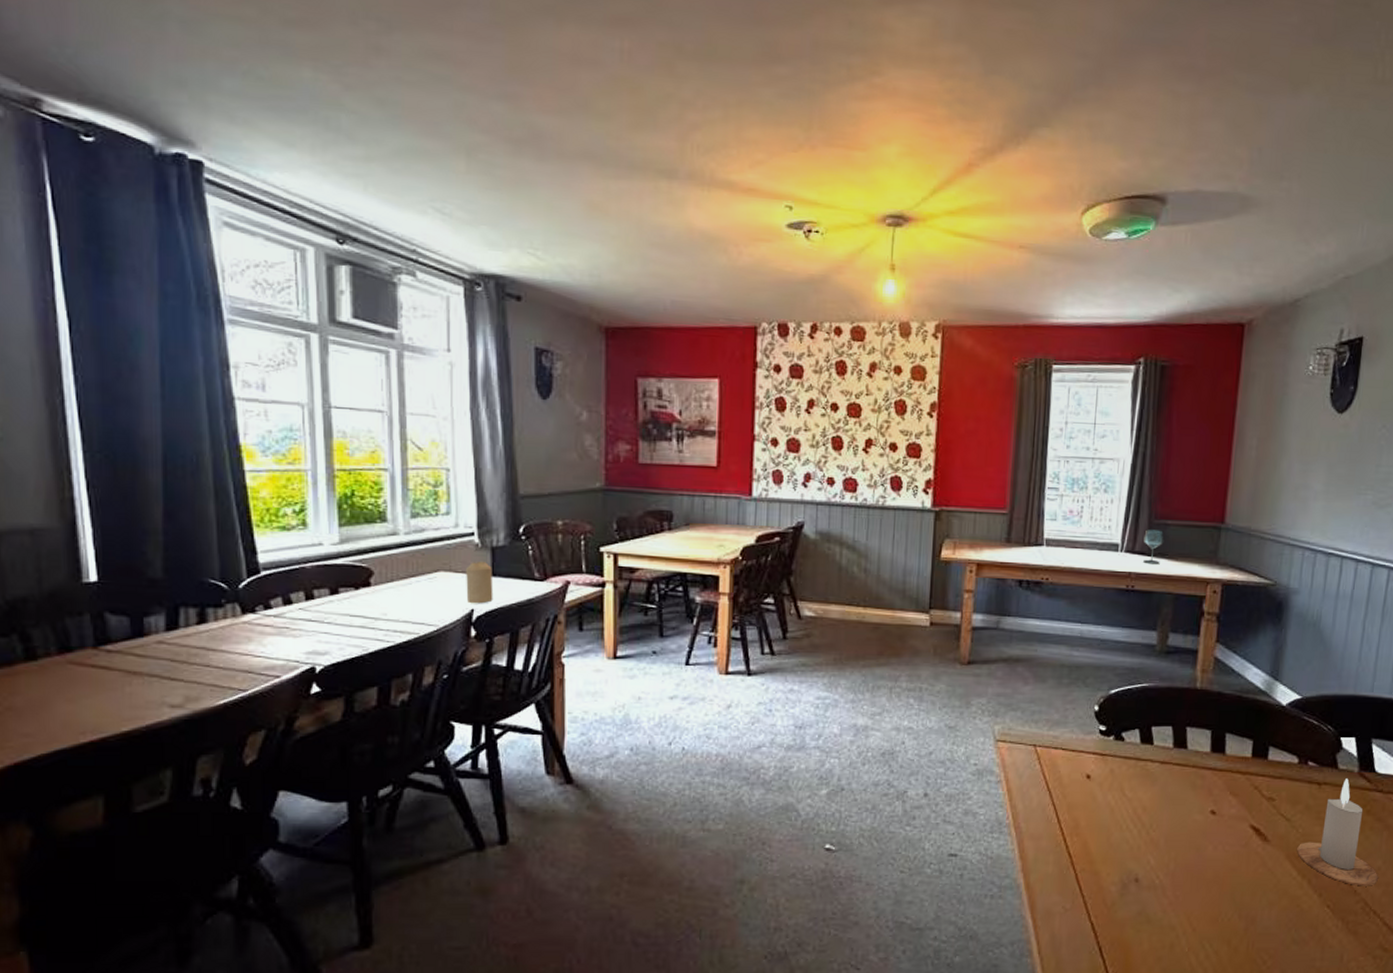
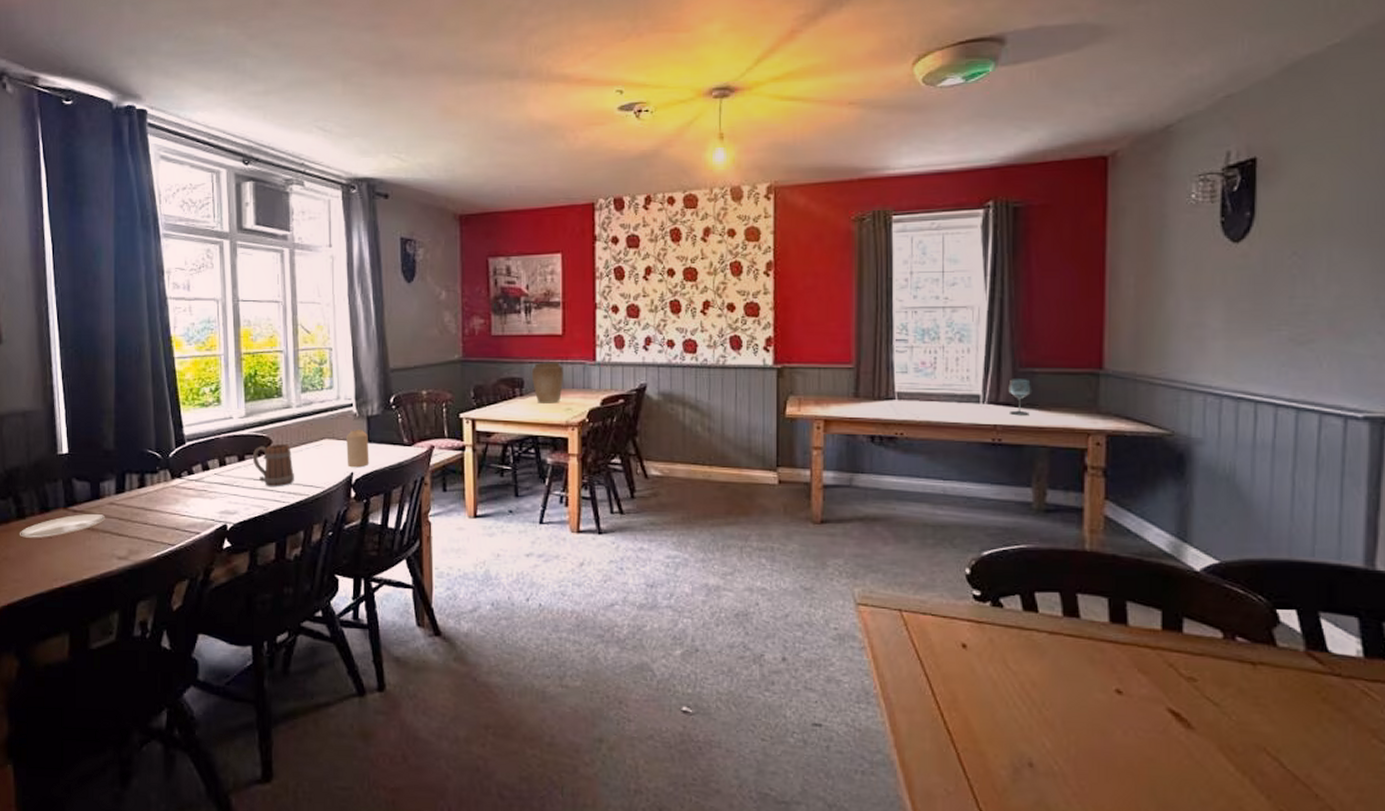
plate: none [28,653,152,685] -> present [19,513,106,539]
beer mug: none [348,575,401,625] -> present [252,443,294,487]
vase: none [681,495,717,539] -> present [531,362,563,403]
candle: present [1297,778,1379,886] -> none [1232,658,1348,791]

